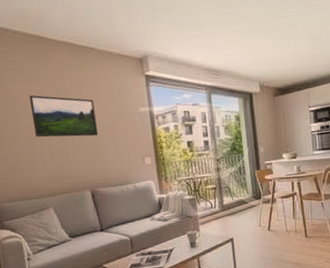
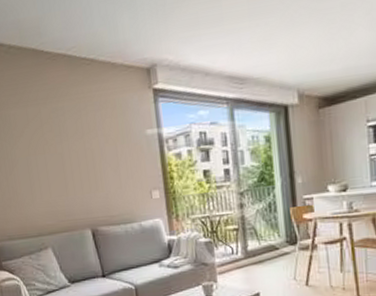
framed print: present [29,95,98,138] -> none [25,118,99,168]

